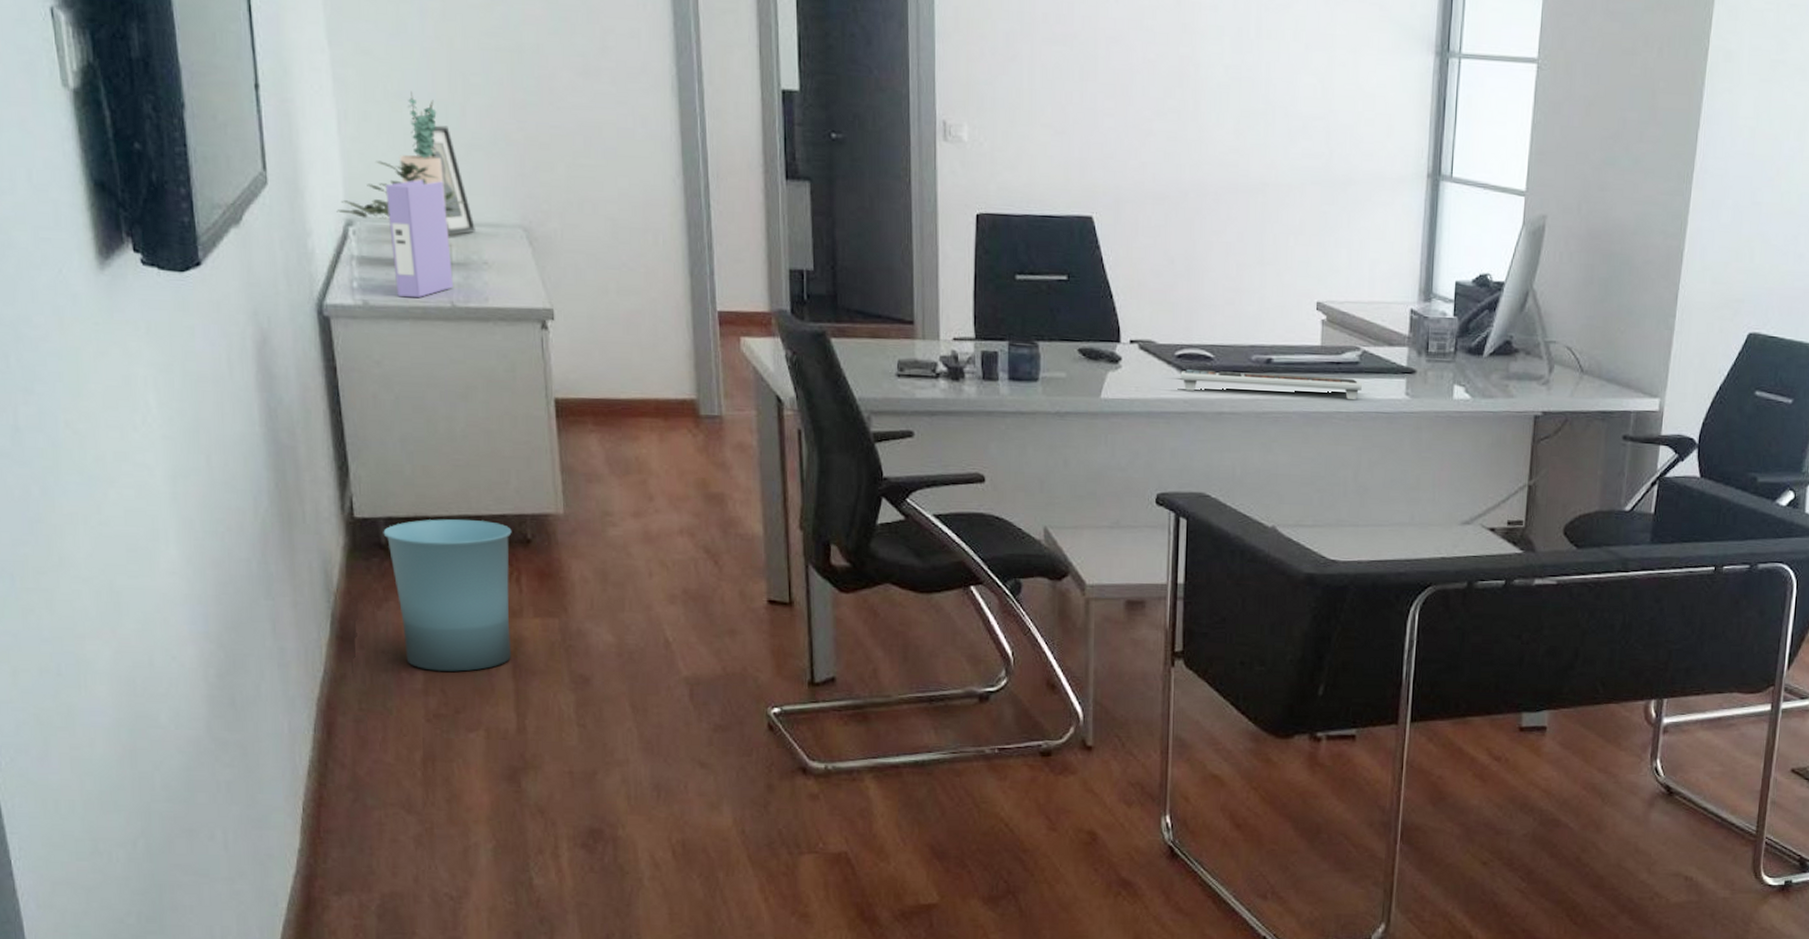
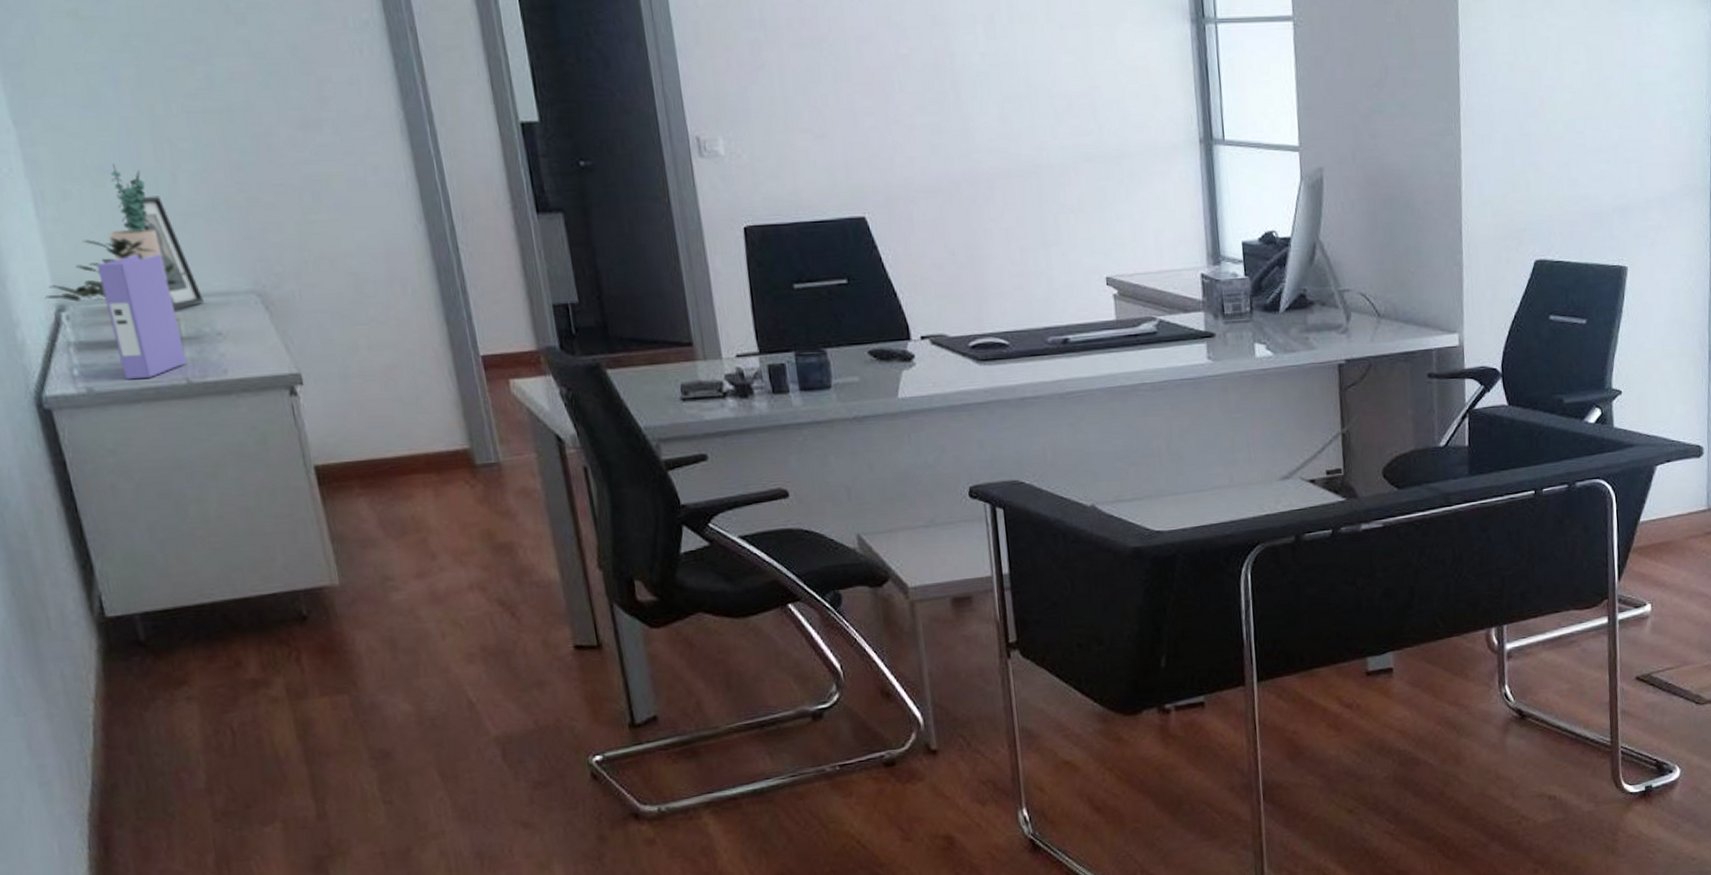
waste bin: present [383,519,512,672] -> none [140,602,301,767]
computer keyboard: present [1180,369,1362,400] -> none [977,349,1163,380]

